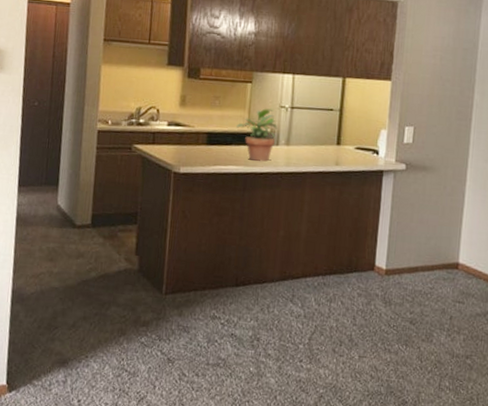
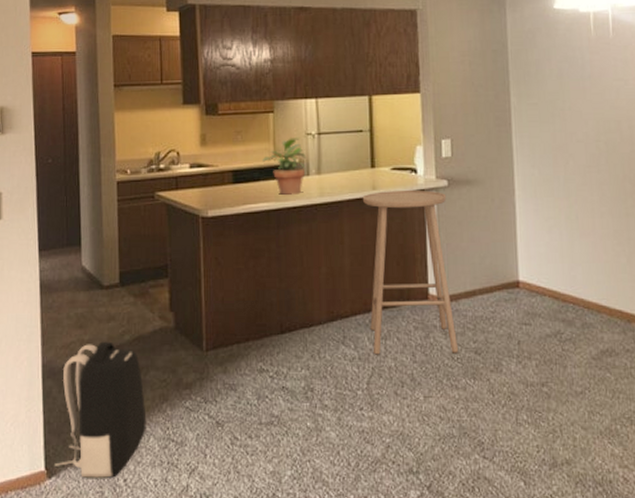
backpack: none [15,275,104,397] -> present [54,341,147,478]
stool: none [318,167,403,321] -> present [362,190,459,355]

